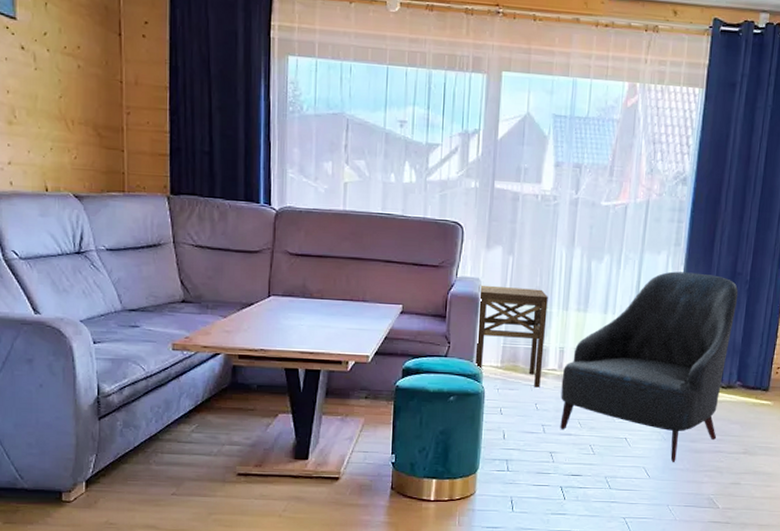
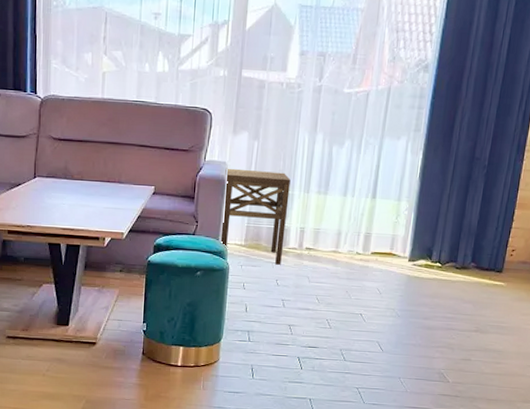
armchair: present [560,271,739,462] -> none [299,156,476,338]

